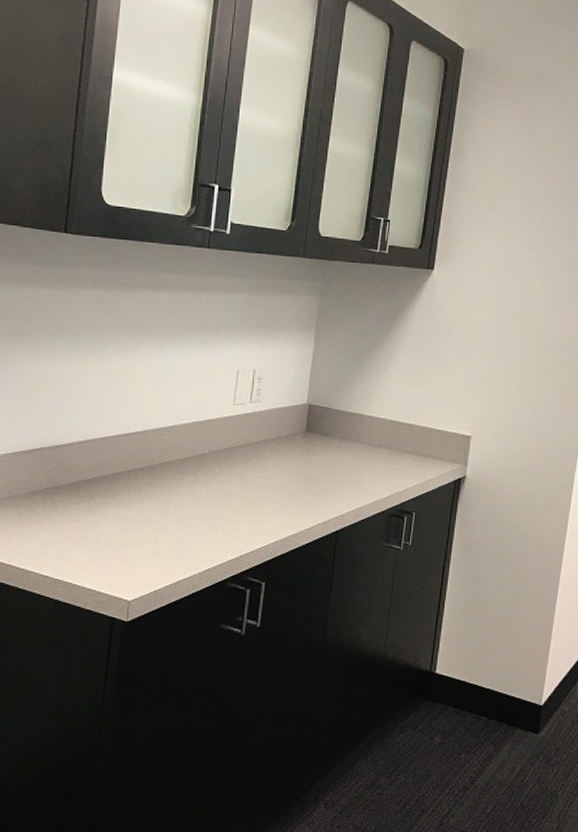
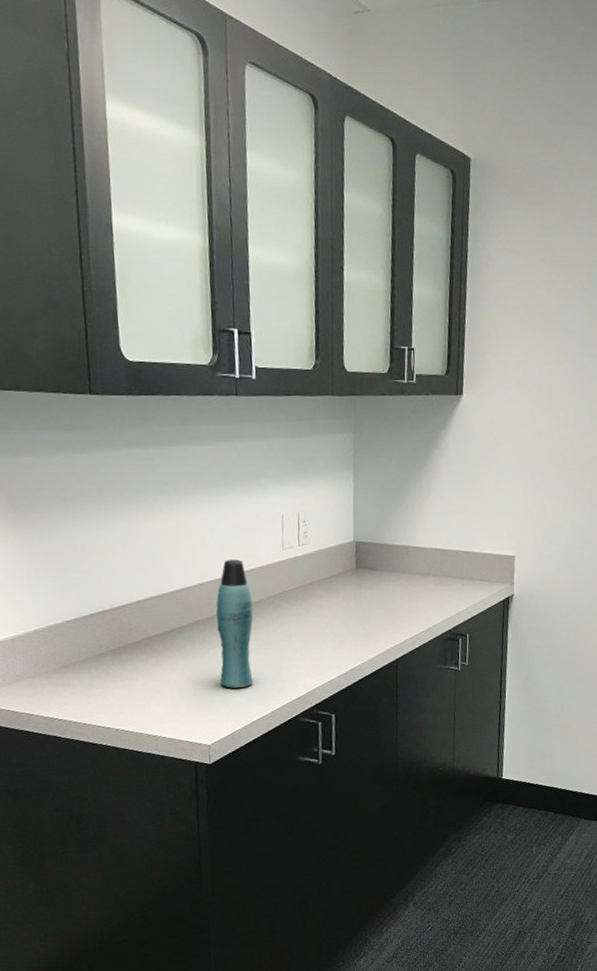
bottle: none [151,408,196,543] -> present [216,559,253,688]

